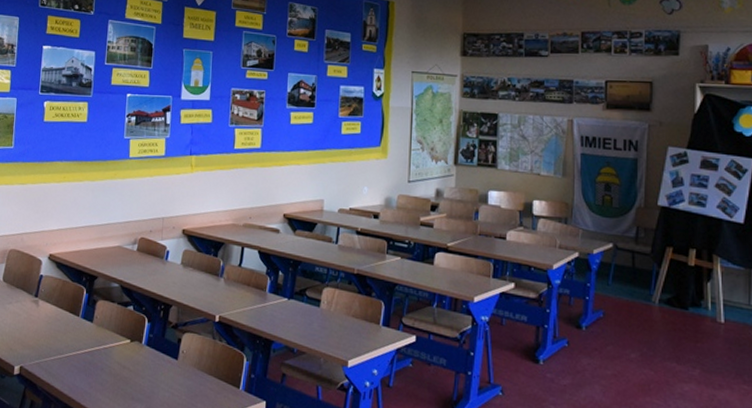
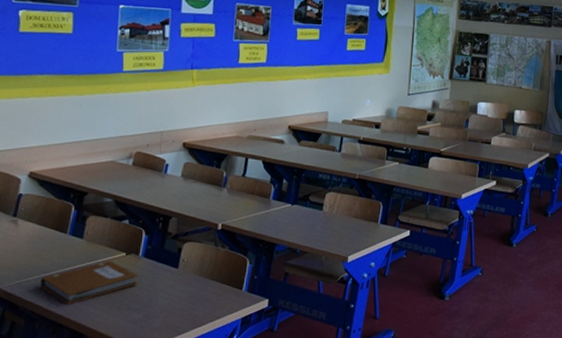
notebook: none [55,347,142,389] -> present [40,261,139,305]

